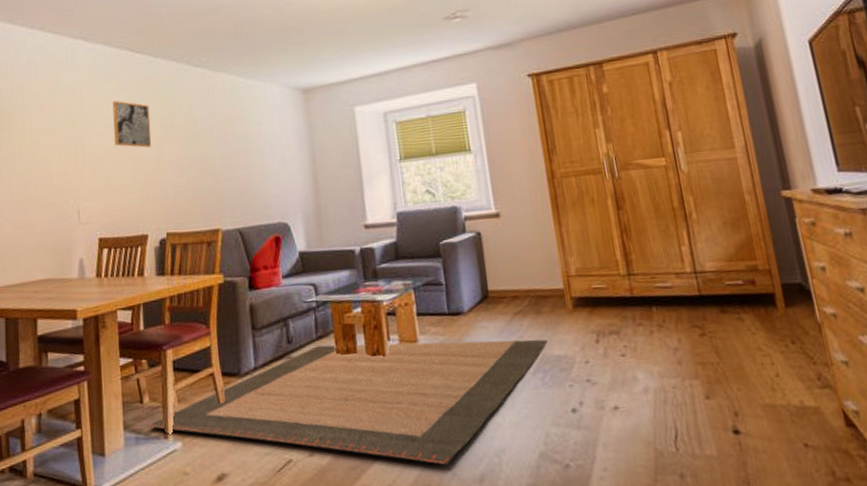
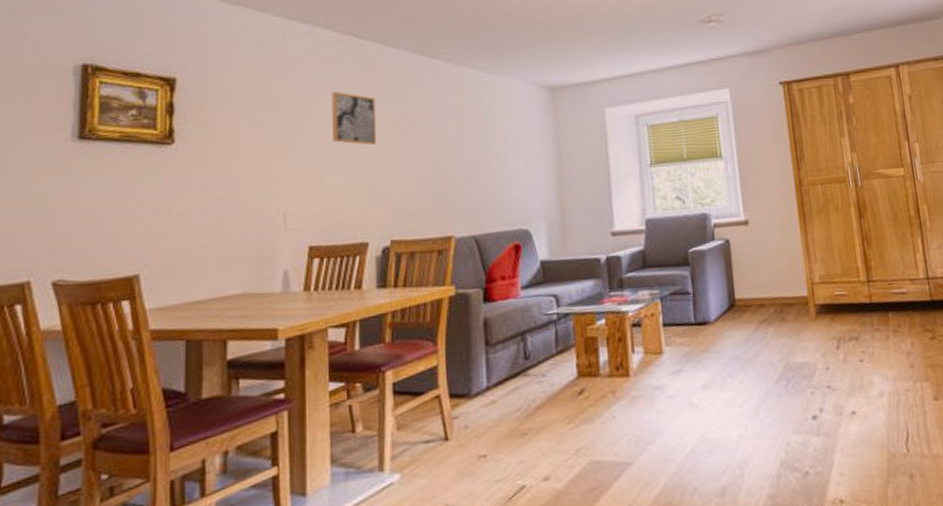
rug: present [148,339,548,466] -> none [360,347,791,481]

